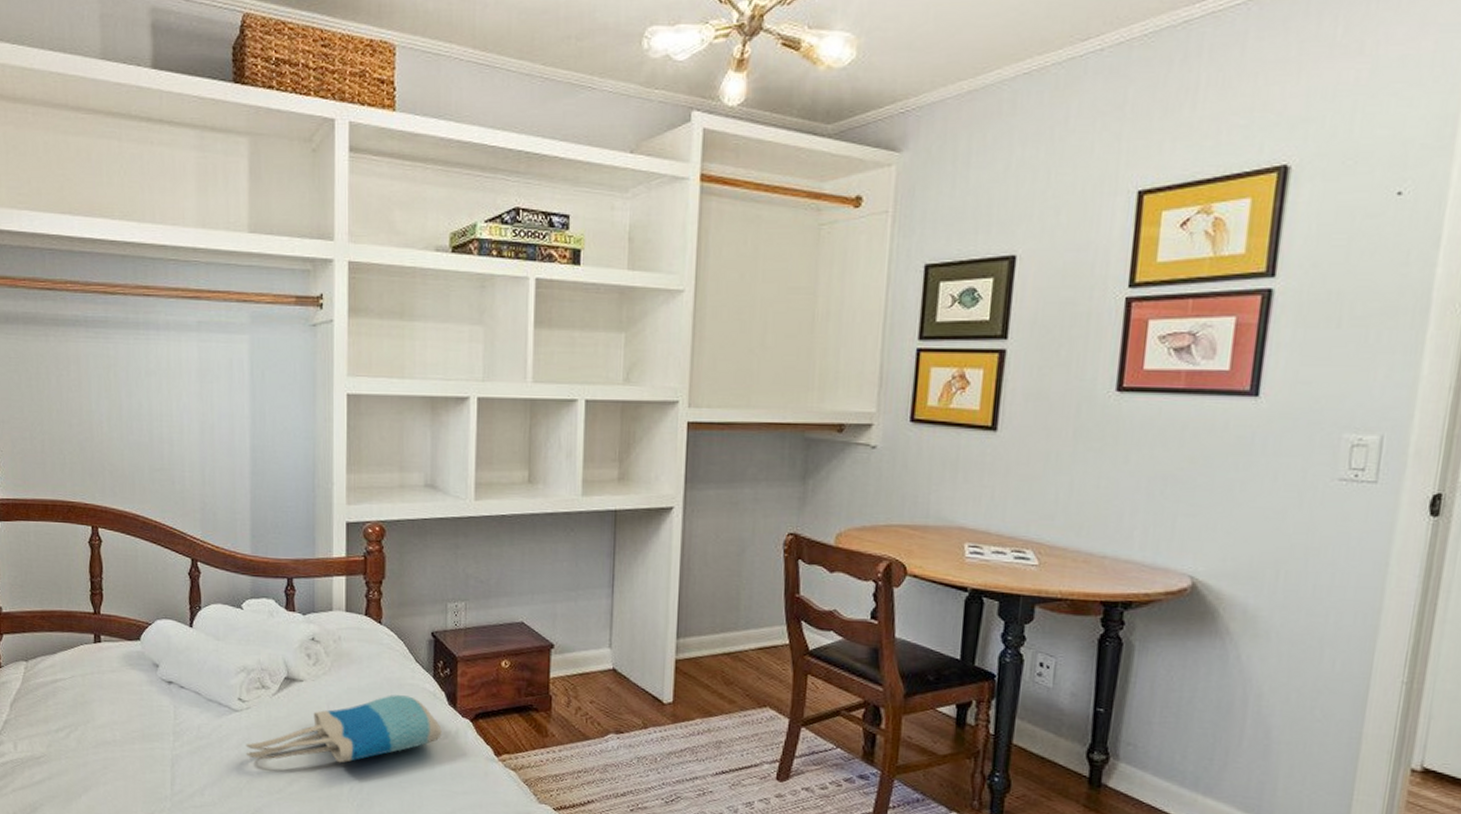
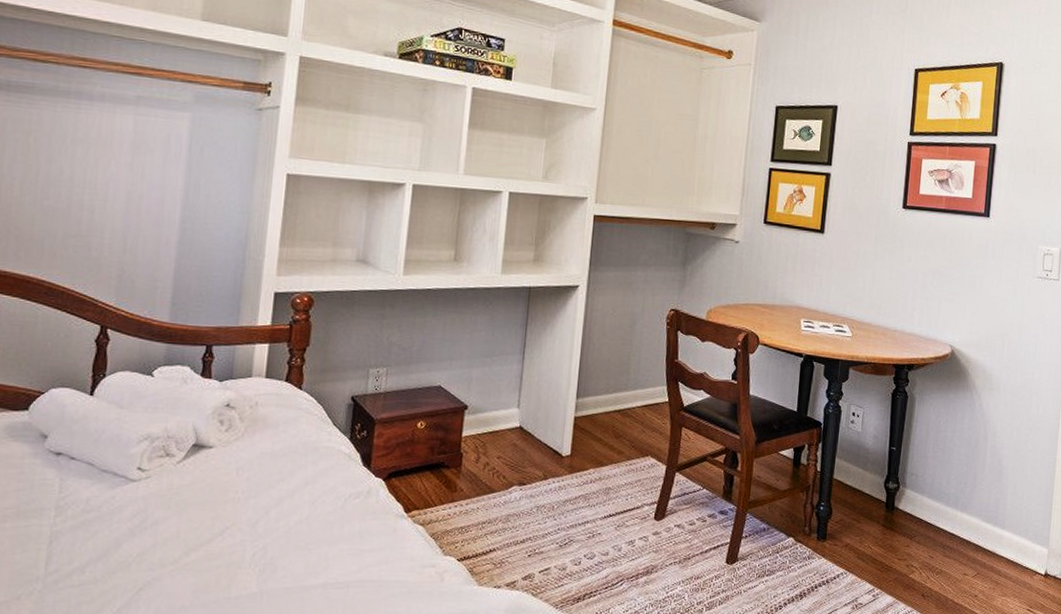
tote bag: present [245,695,442,763] -> none [139,458,354,530]

